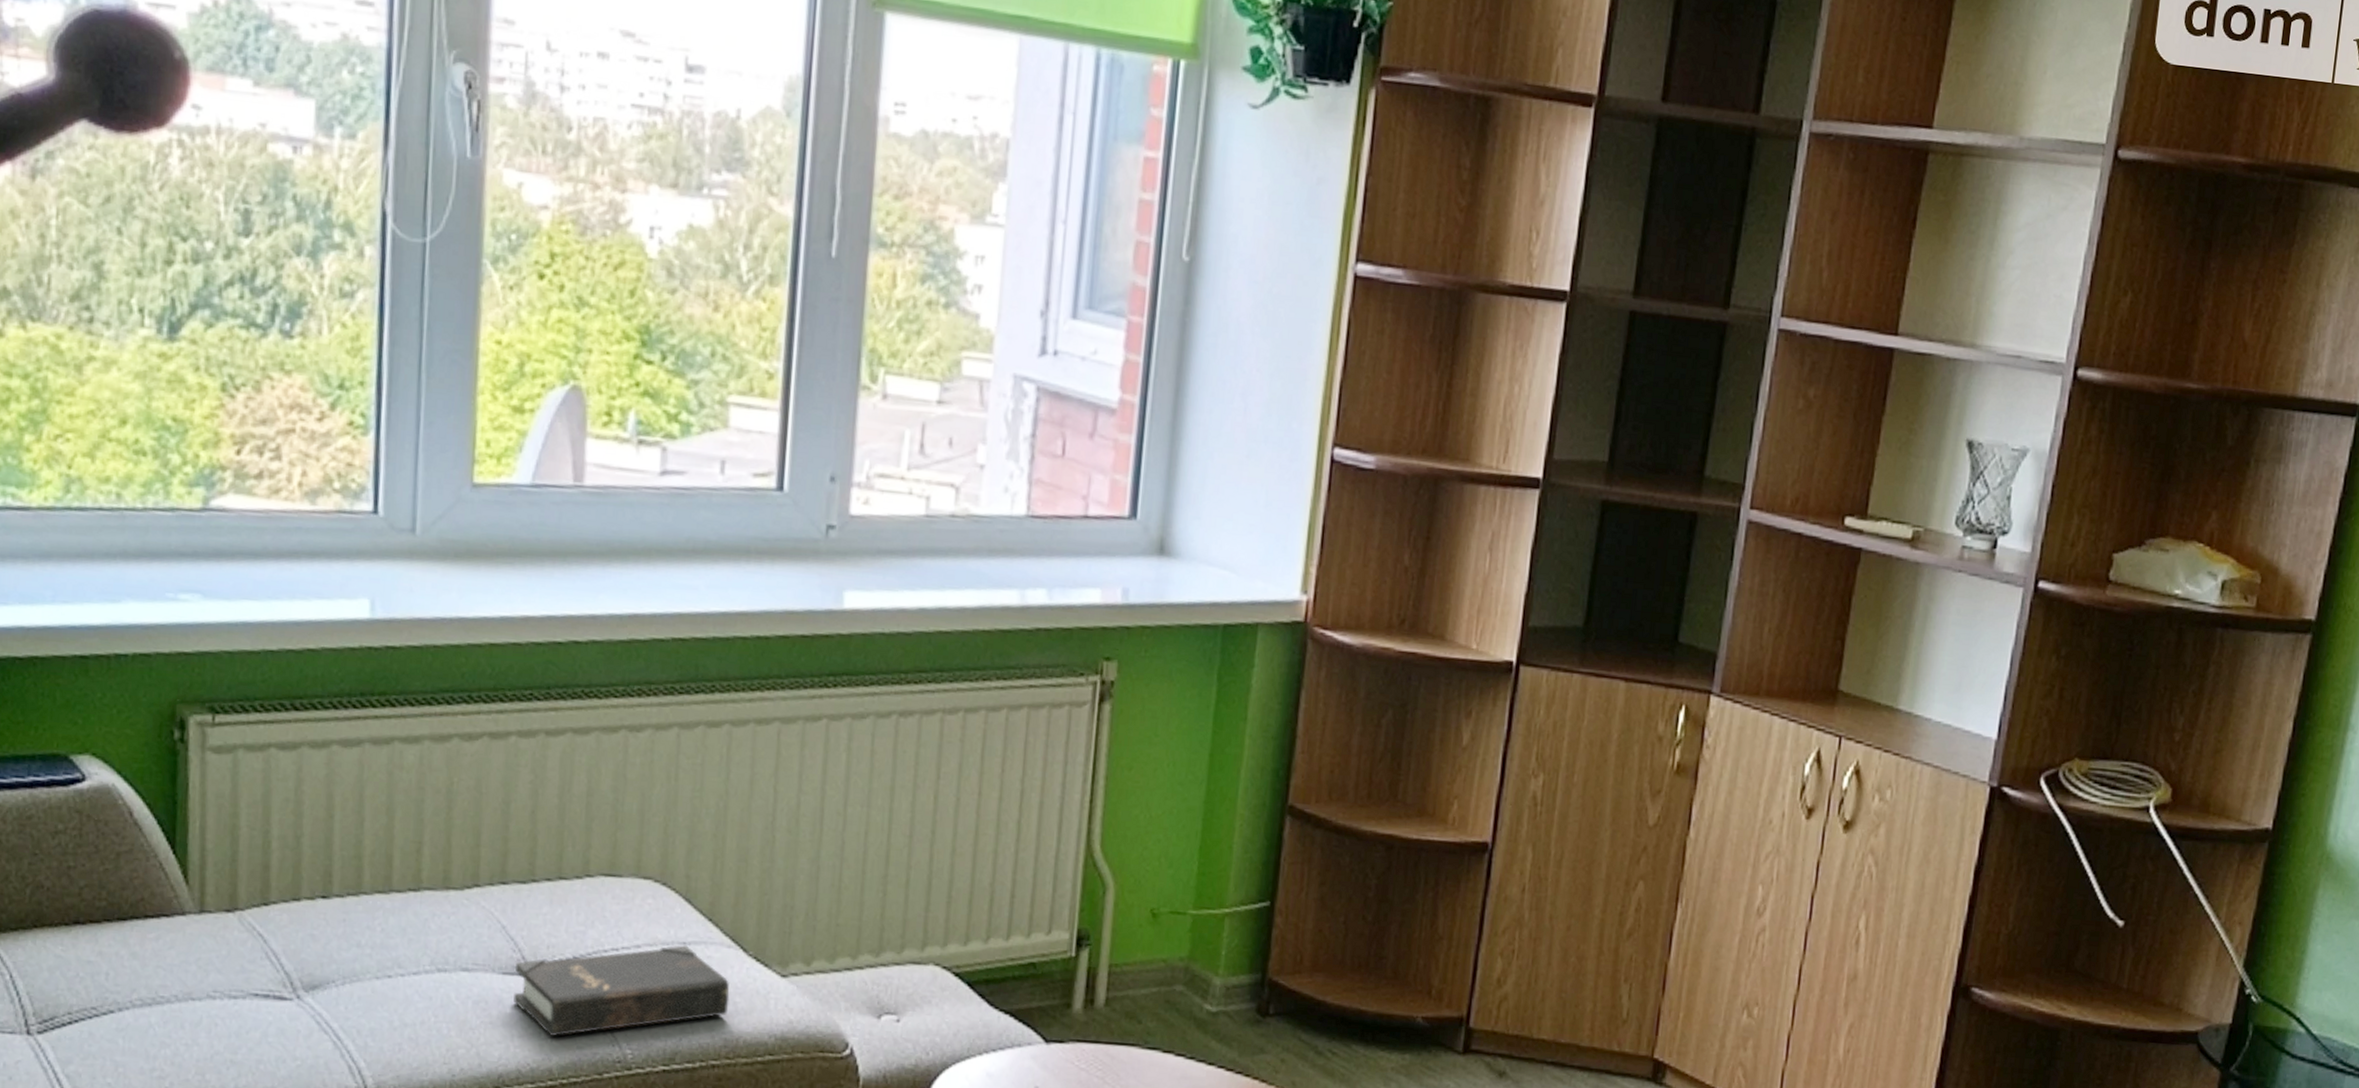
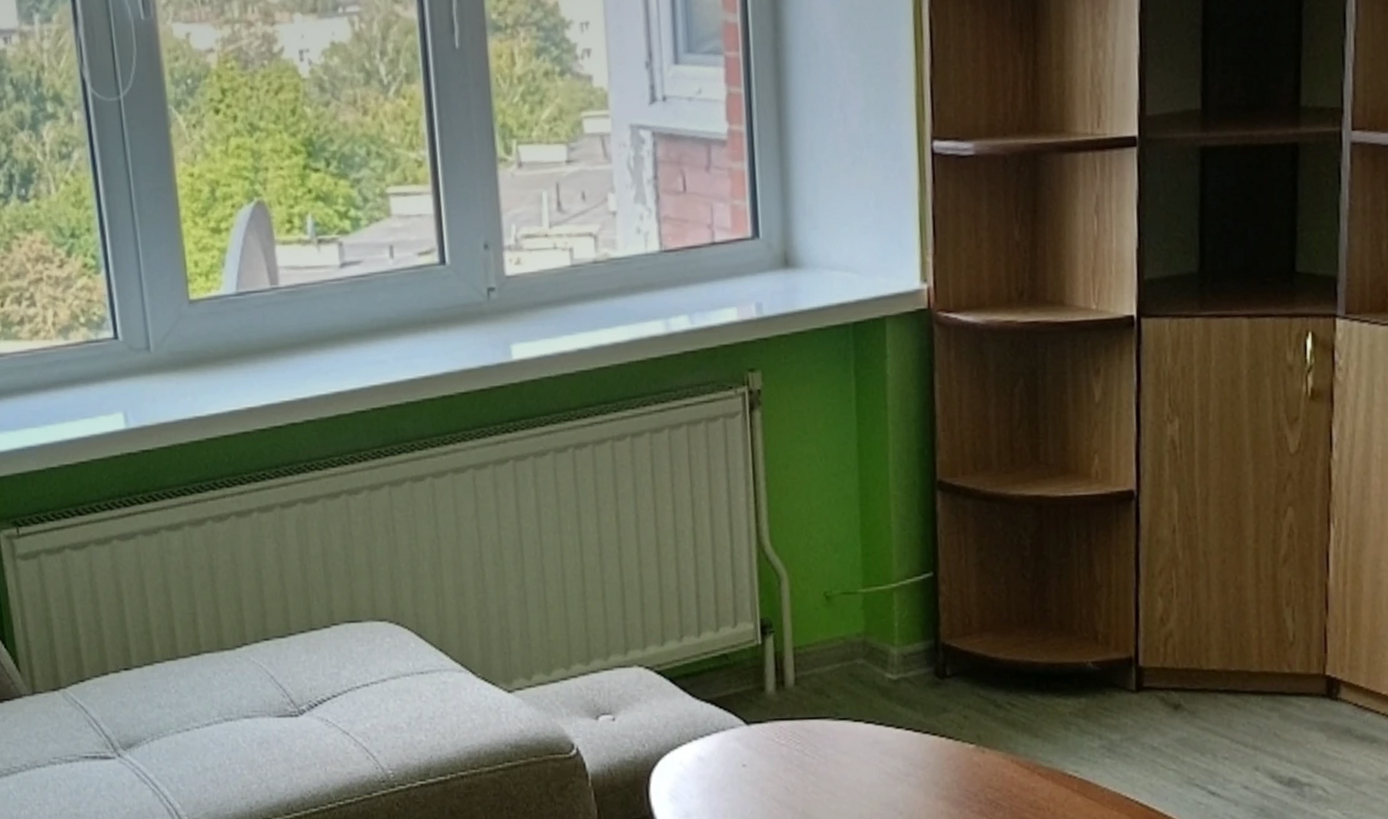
hardback book: present [513,945,730,1037] -> none [287,674,468,766]

